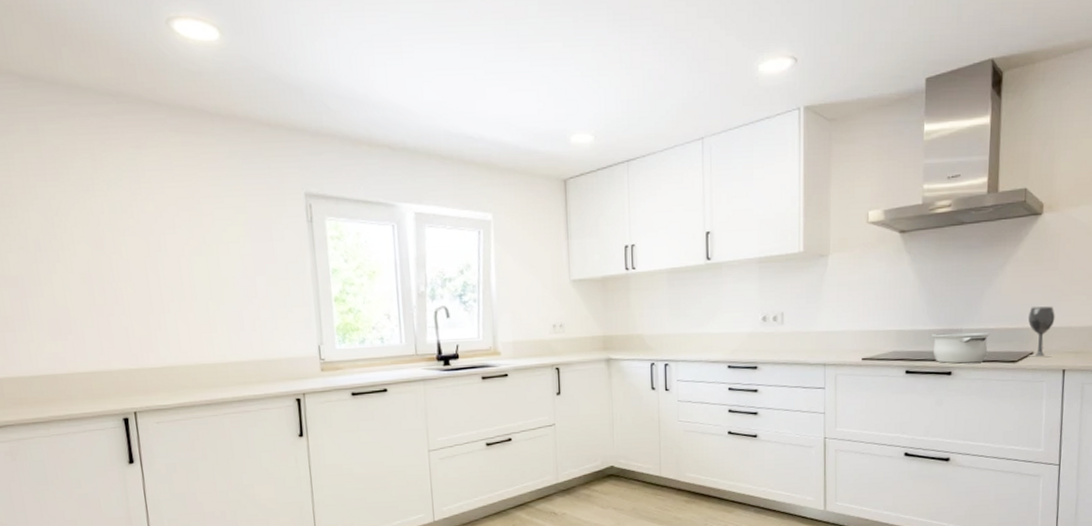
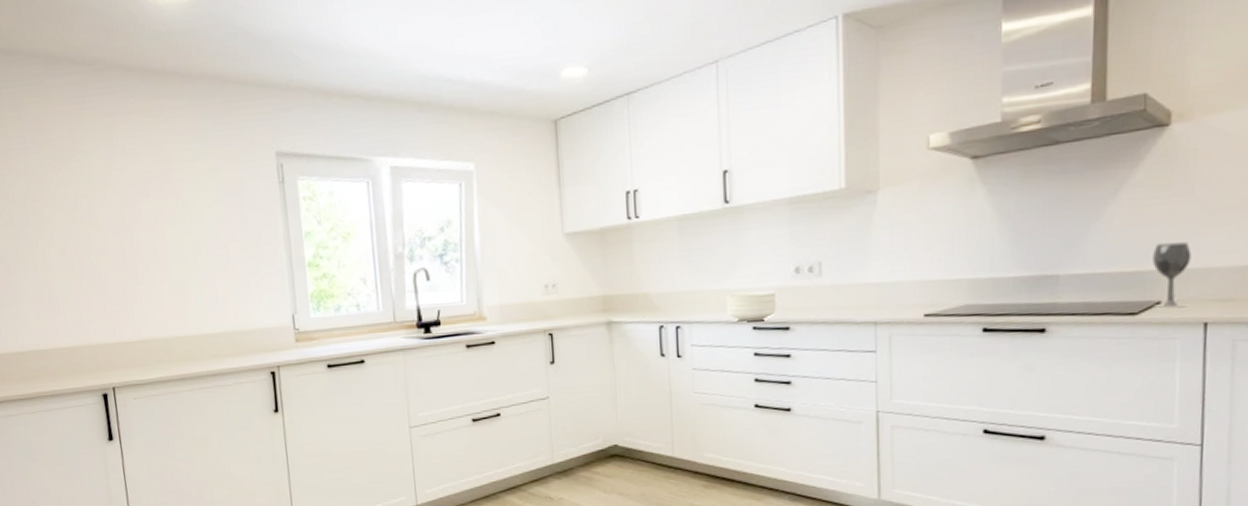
bowl: none [706,335,748,362] -> present [725,291,777,322]
cooking pot: present [932,332,990,364] -> none [1018,278,1098,319]

